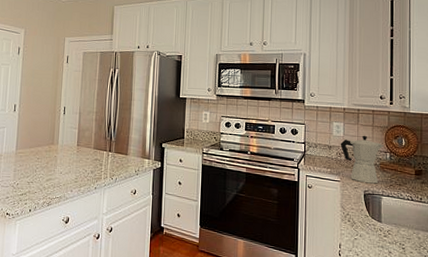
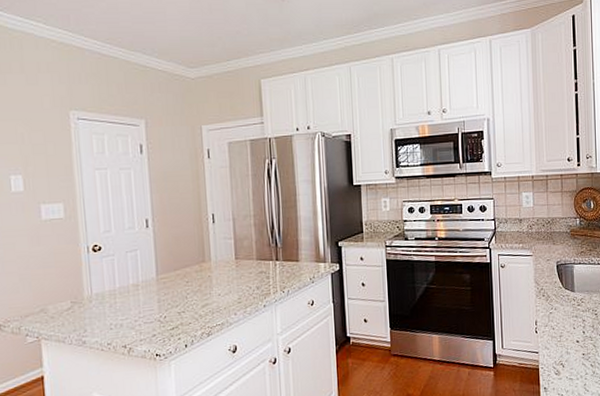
moka pot: present [340,135,384,184] -> none [530,202,573,254]

